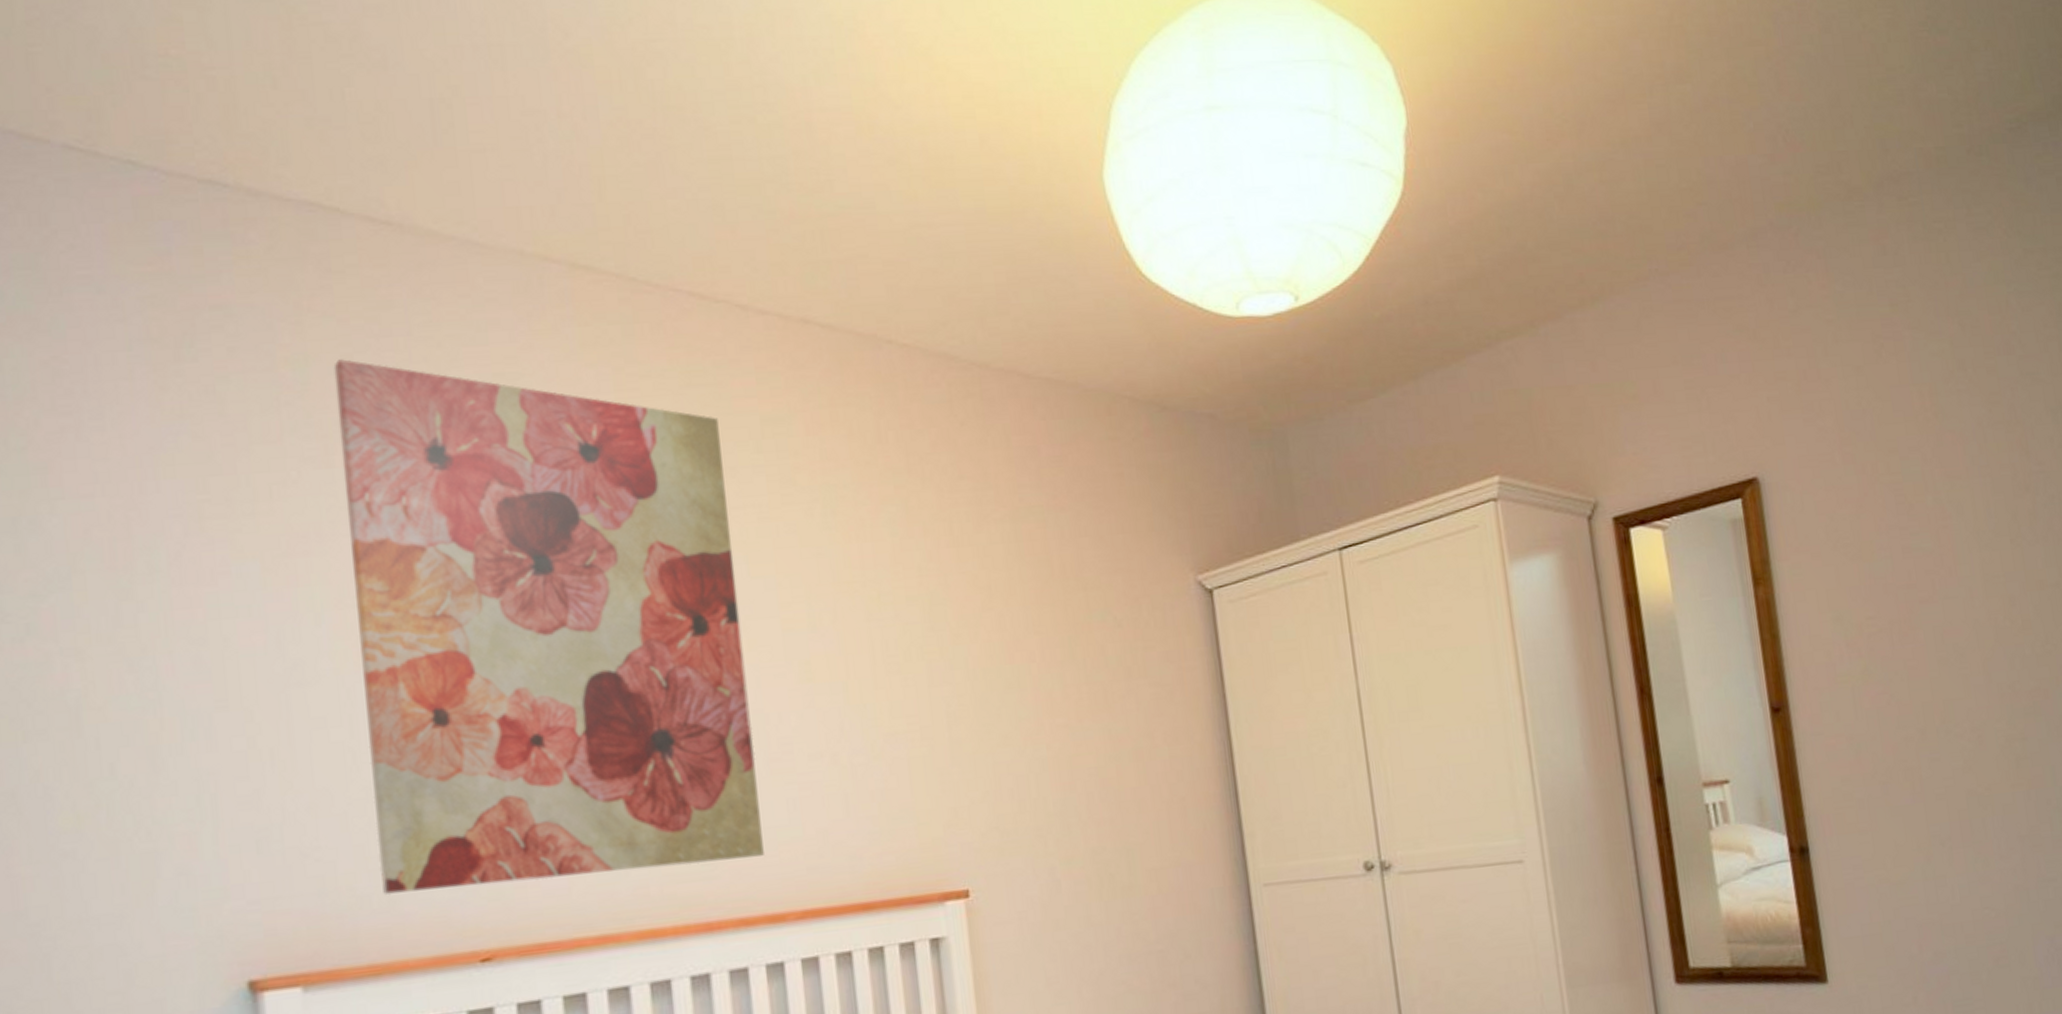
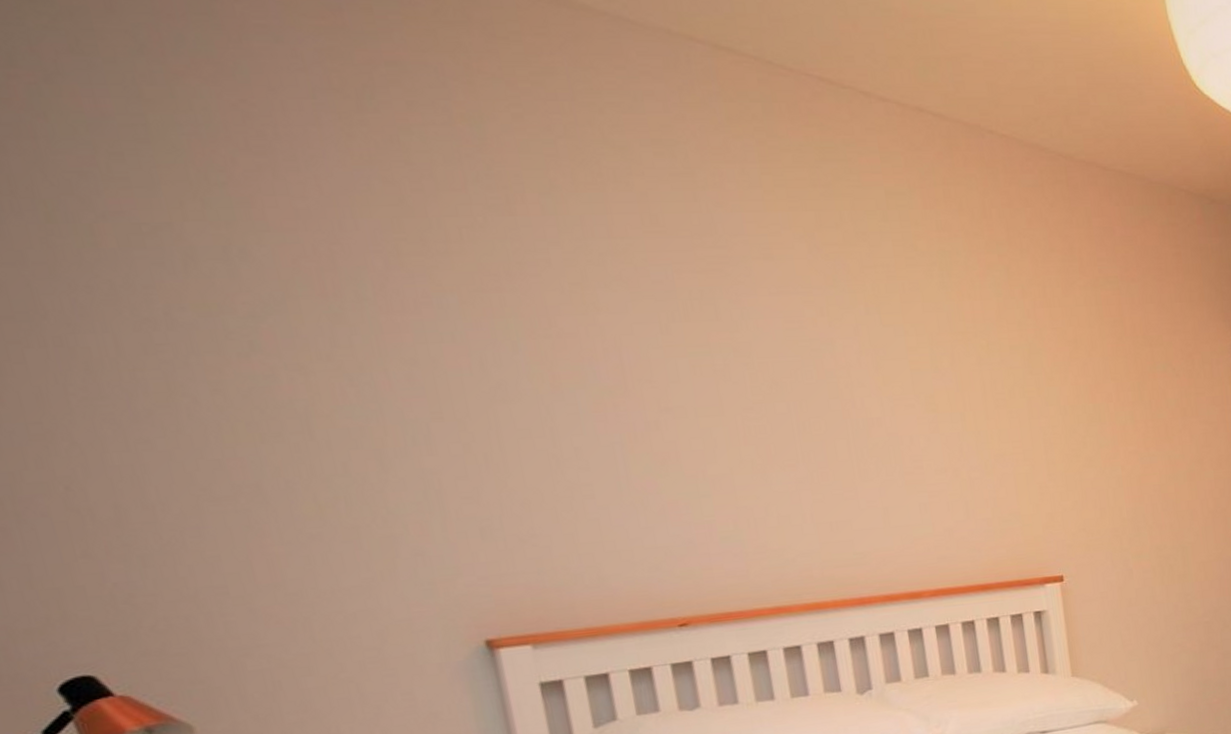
wall art: present [333,359,764,896] -> none [507,118,903,574]

